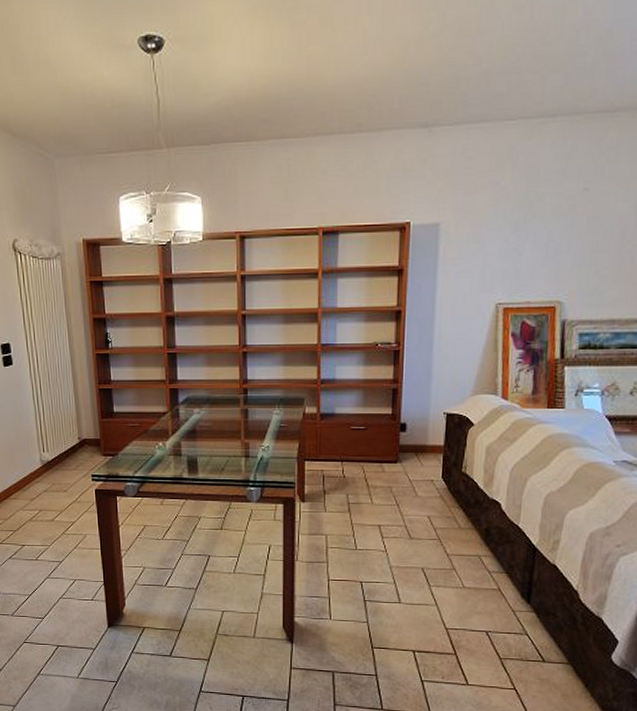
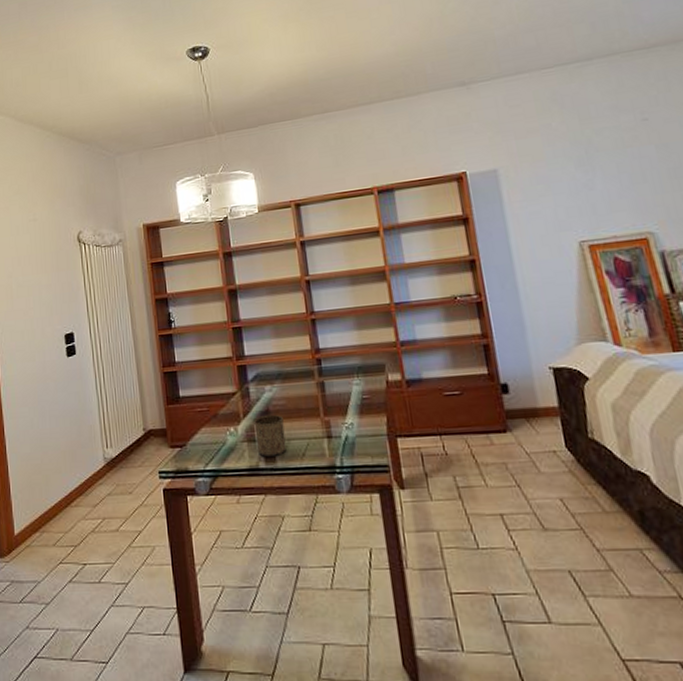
cup: none [181,433,208,469] -> present [254,414,287,457]

